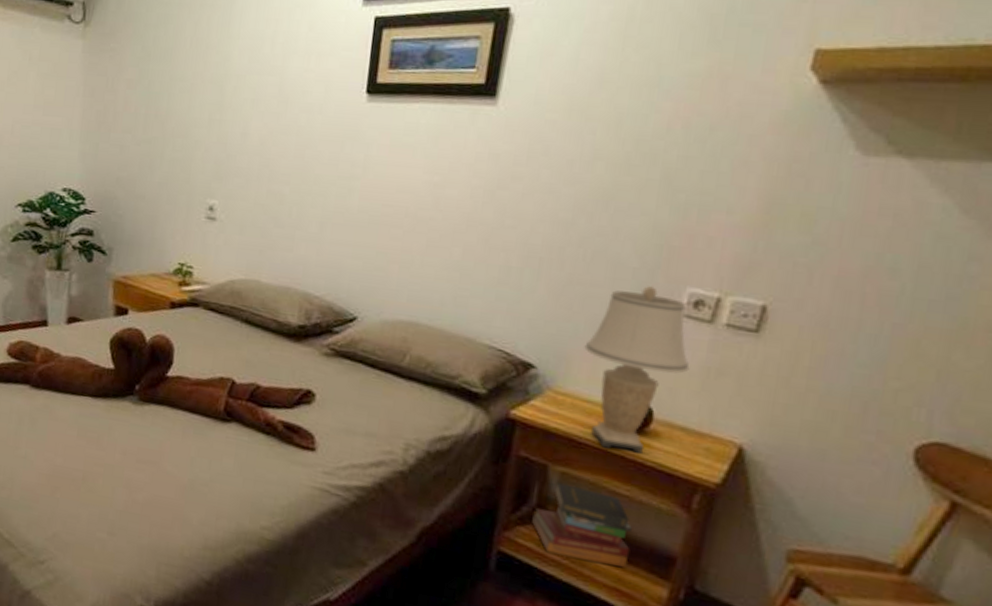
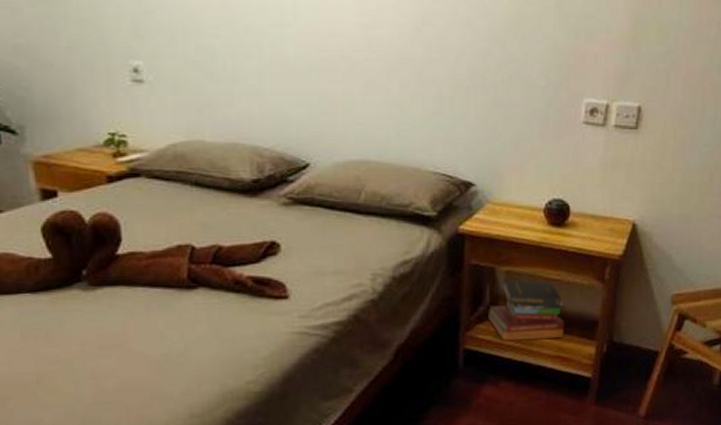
table lamp: present [584,286,690,454] -> none [512,101,592,244]

